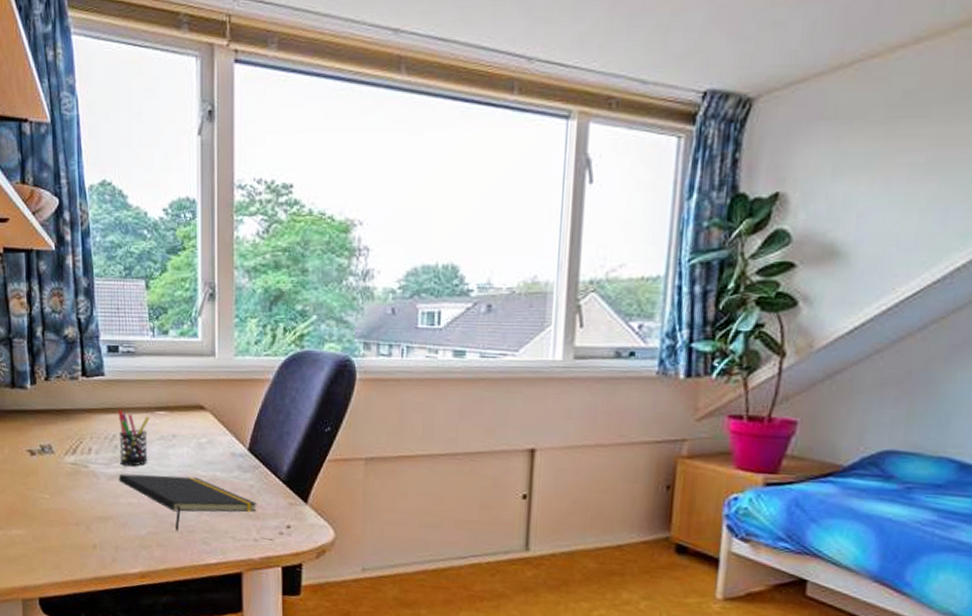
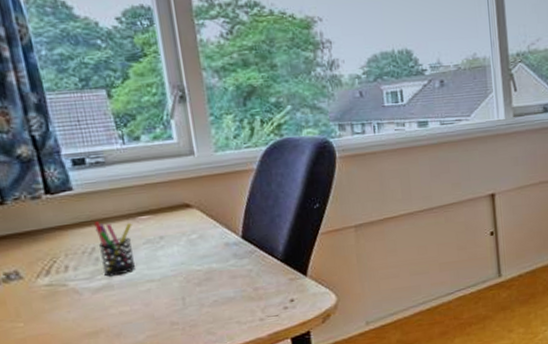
notepad: present [118,473,258,531] -> none [104,273,259,329]

